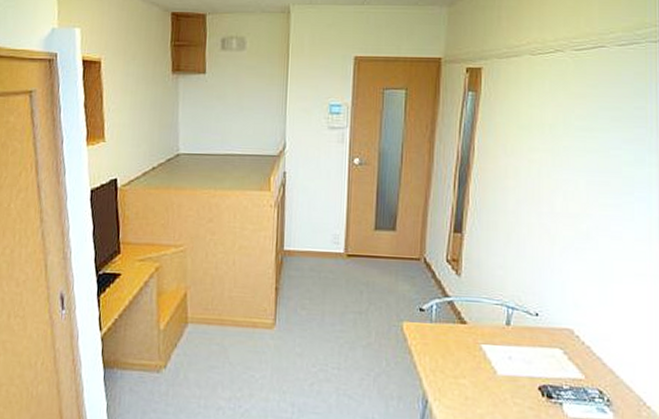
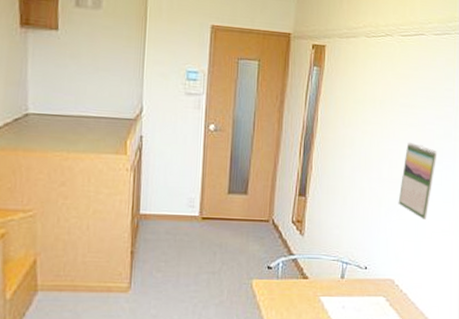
calendar: none [576,170,627,262] -> present [398,142,438,221]

